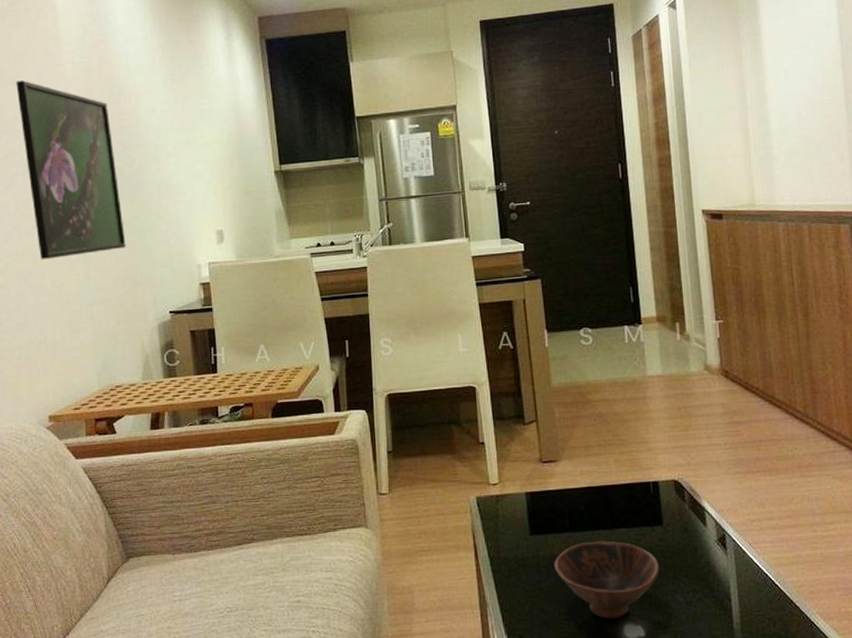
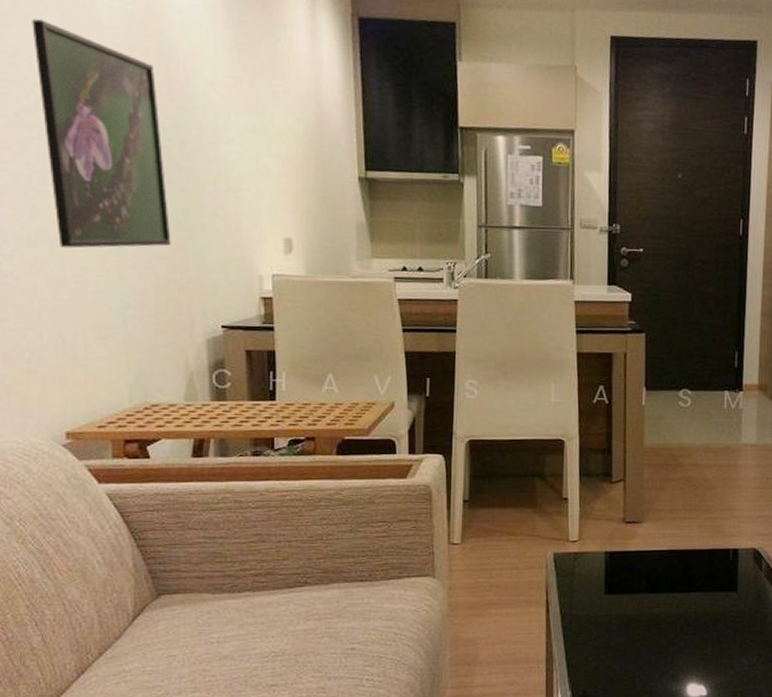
bowl: present [553,541,660,620] -> none [625,603,729,679]

